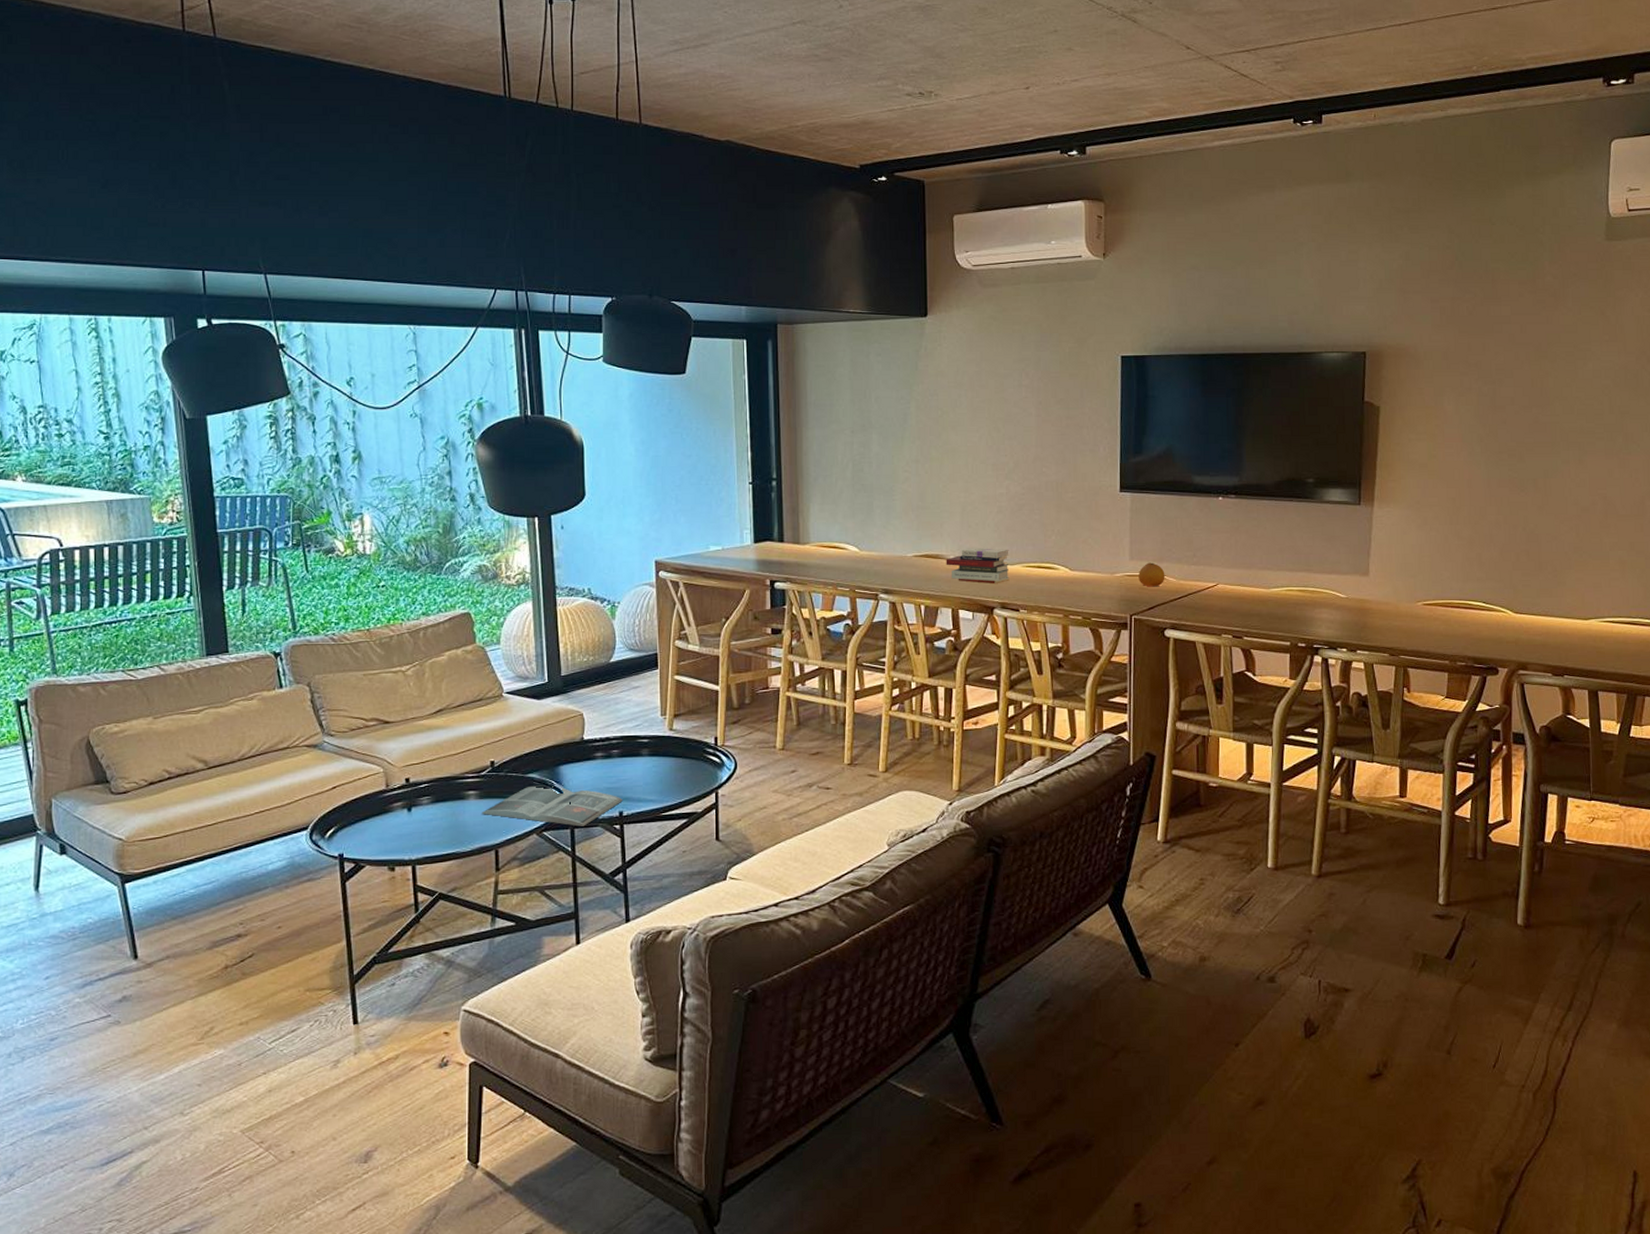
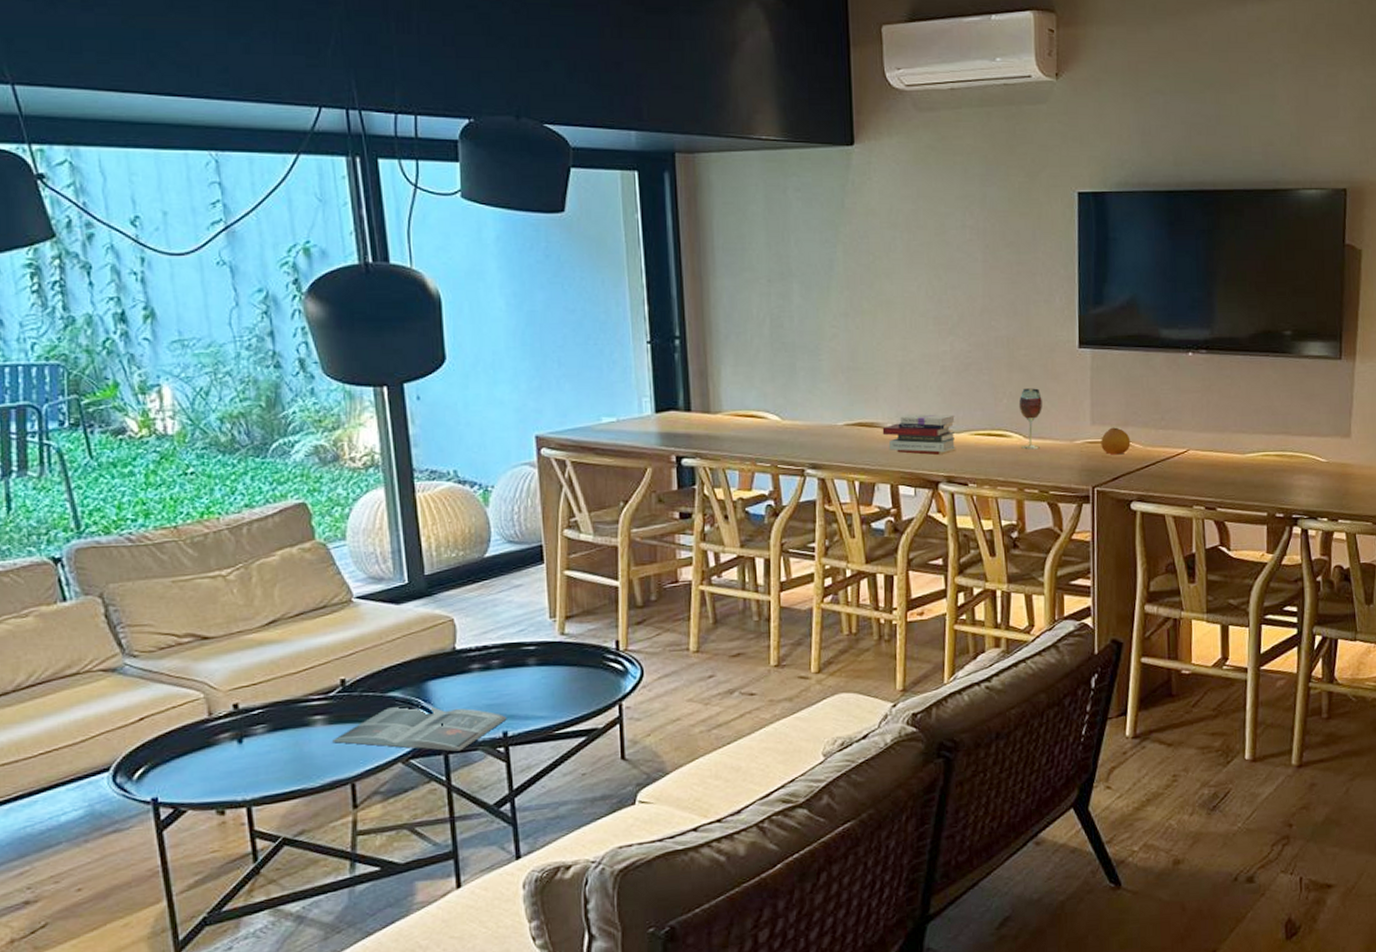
wineglass: none [1065,527,1086,581] -> present [1018,388,1042,450]

